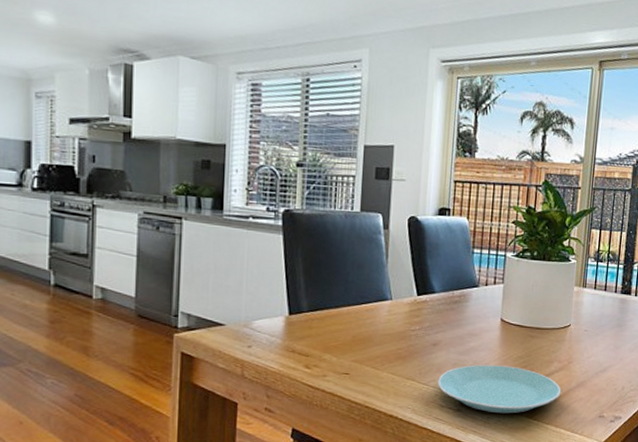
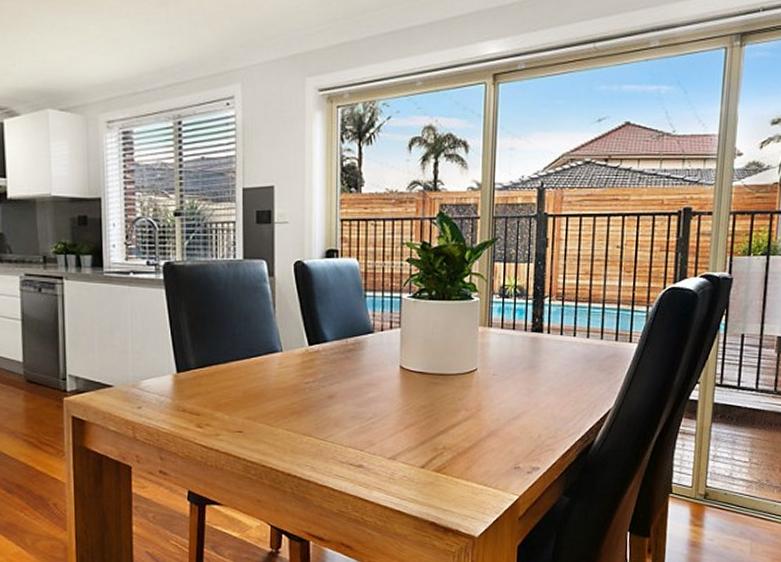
plate: present [438,365,561,414] -> none [336,416,471,468]

